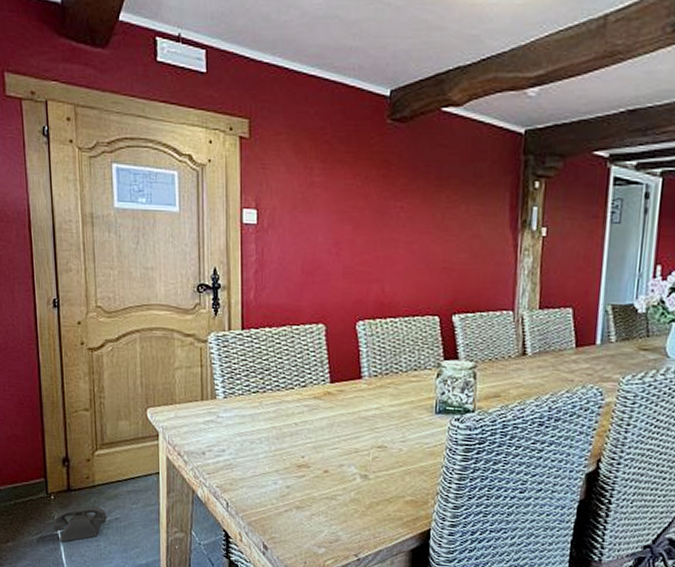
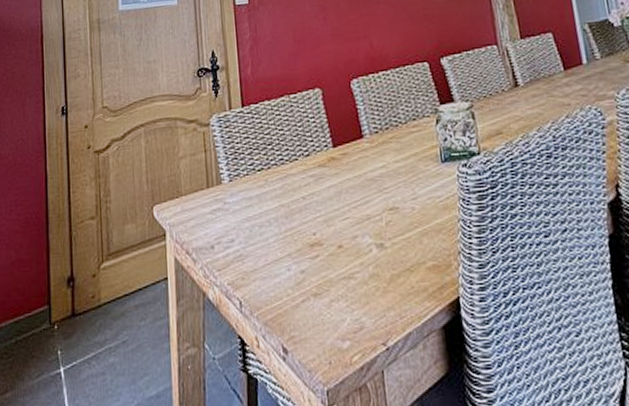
telephone: present [36,506,108,542] -> none [37,330,115,385]

